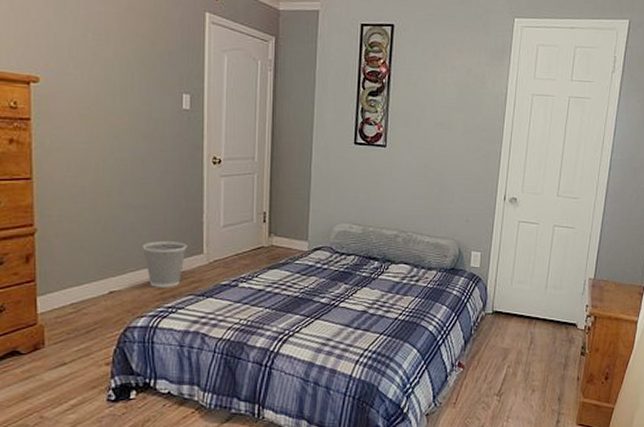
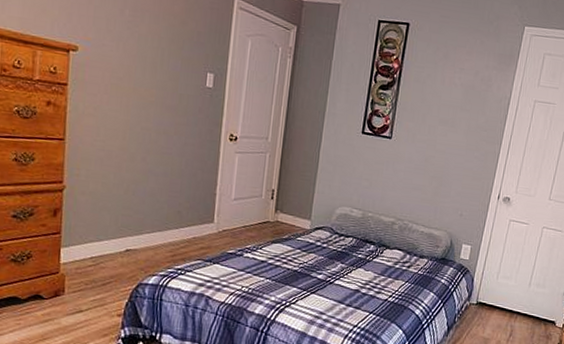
wastebasket: present [142,241,187,287] -> none [158,207,200,251]

